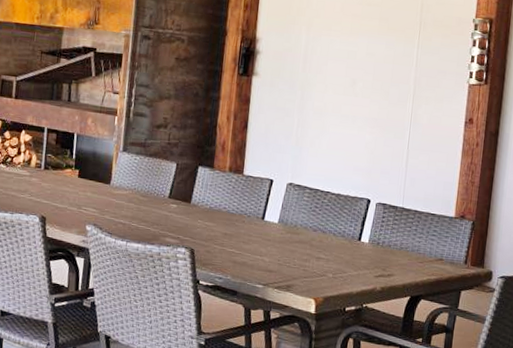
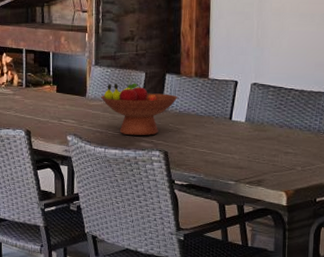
fruit bowl: none [127,172,210,231] -> present [101,83,178,136]

